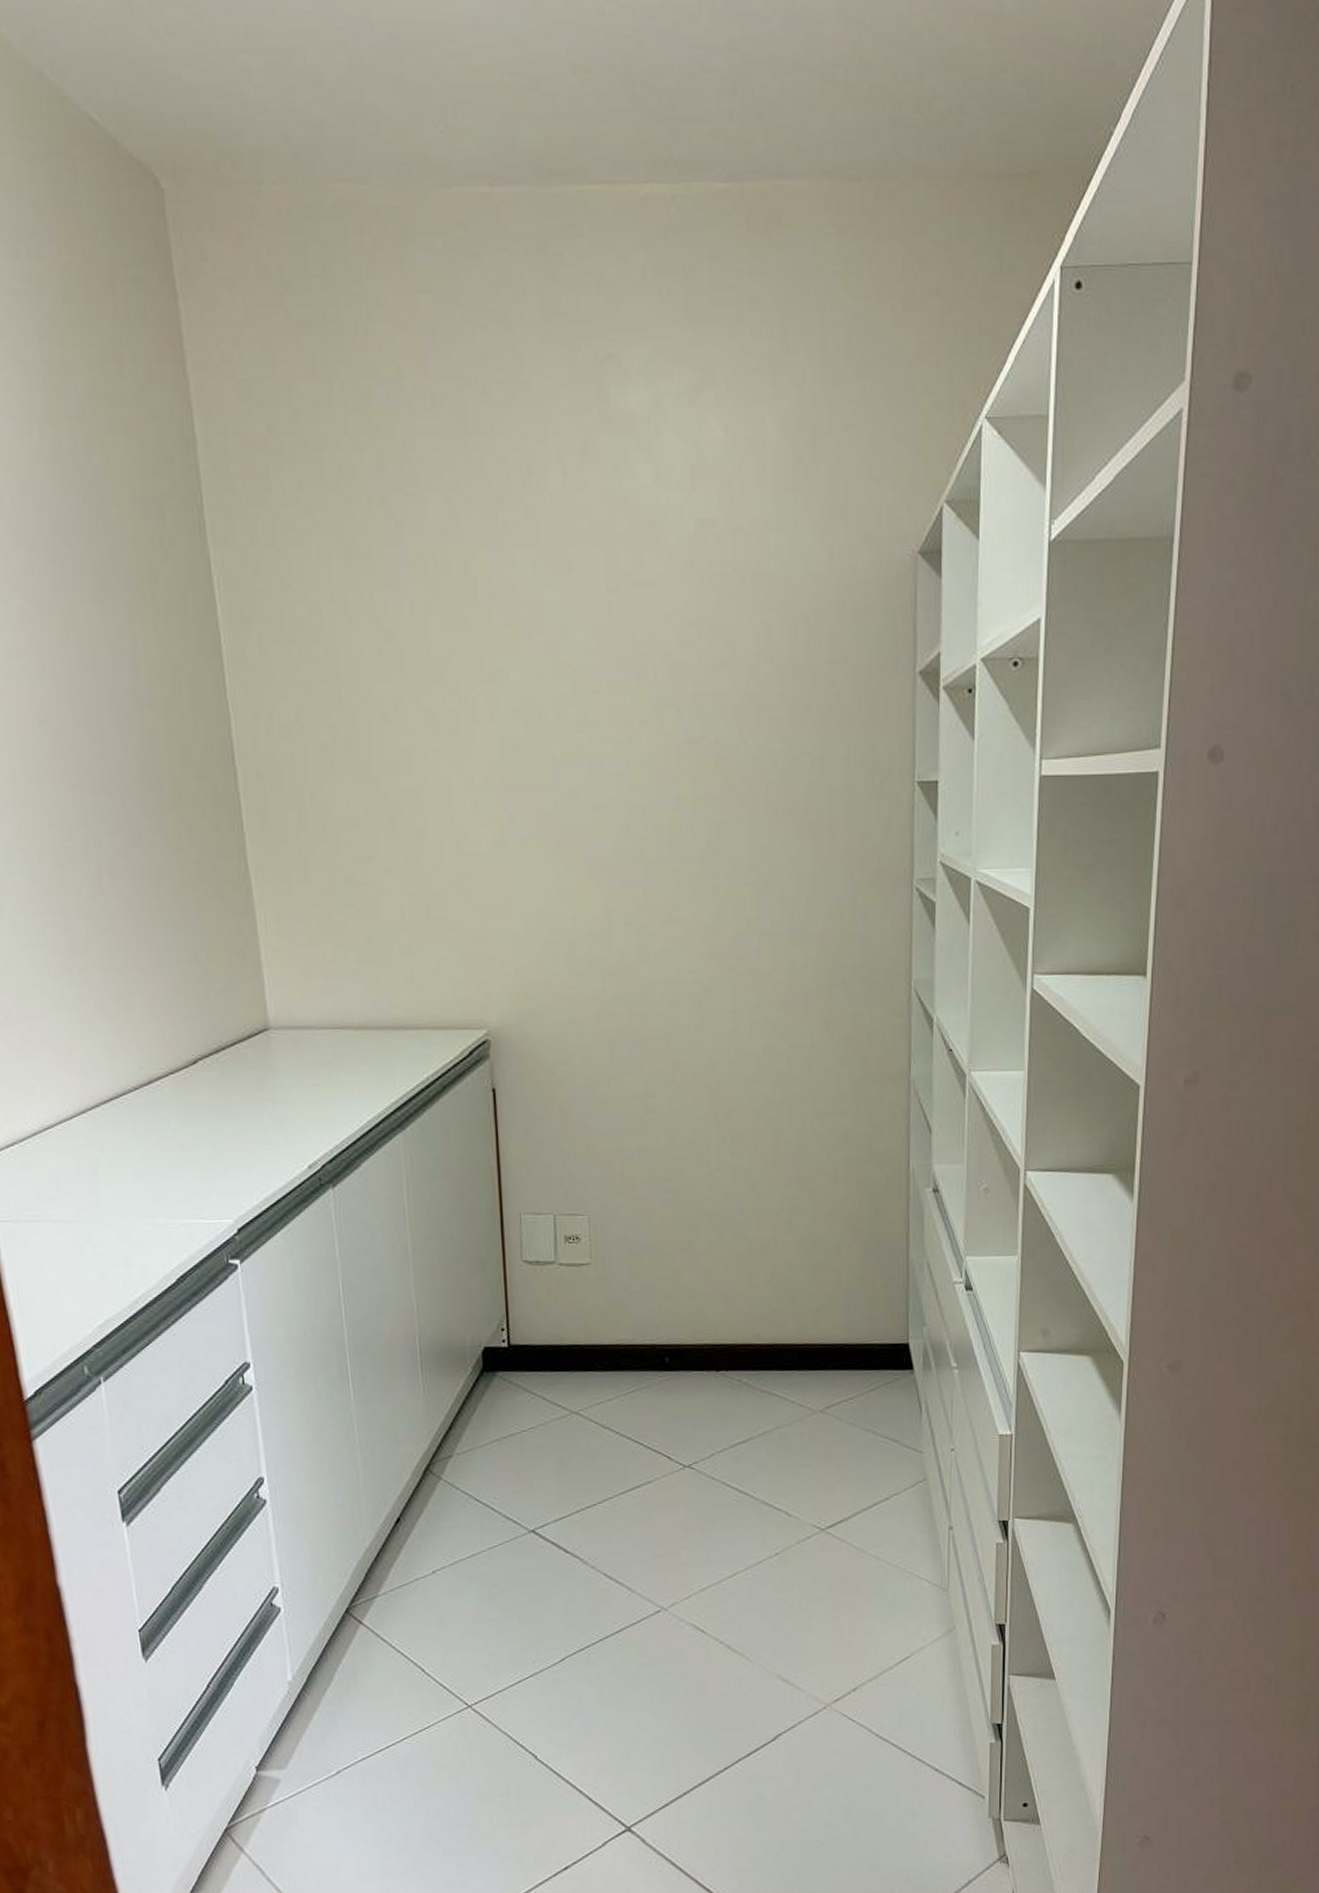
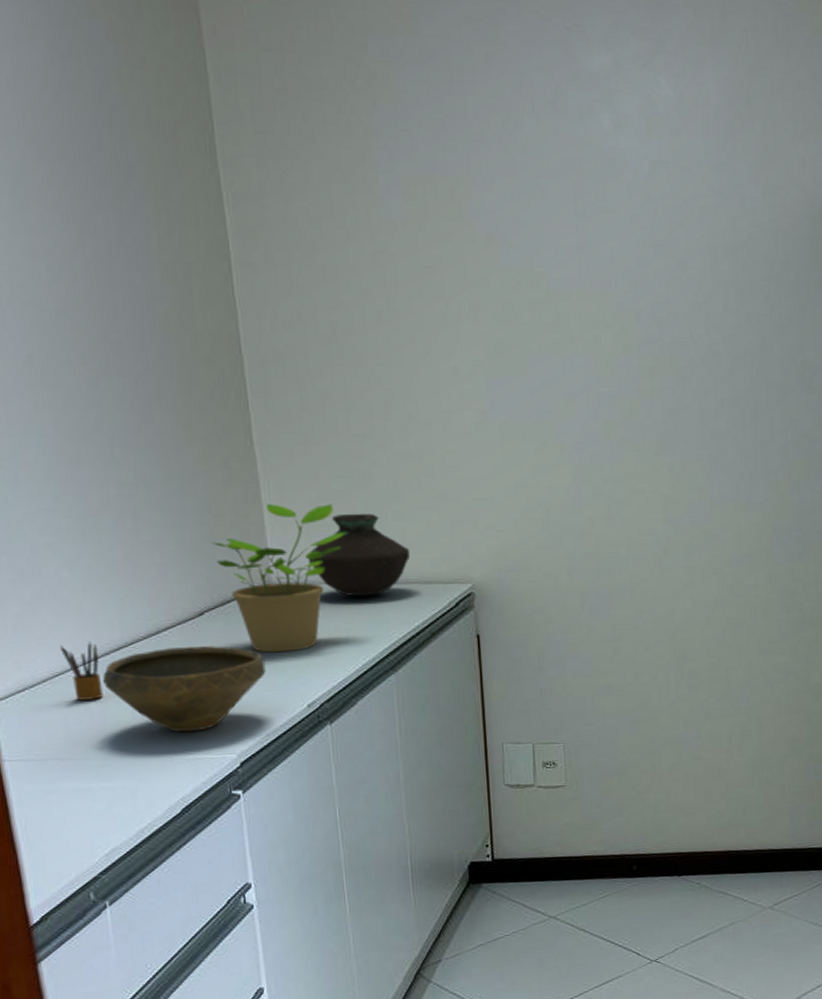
pencil box: none [49,1092,94,1157] -> present [60,642,103,701]
bowl: none [93,1098,264,1194] -> present [102,646,266,733]
potted plant: none [206,937,350,1107] -> present [212,504,347,653]
vase: none [309,947,420,1044] -> present [309,513,411,597]

